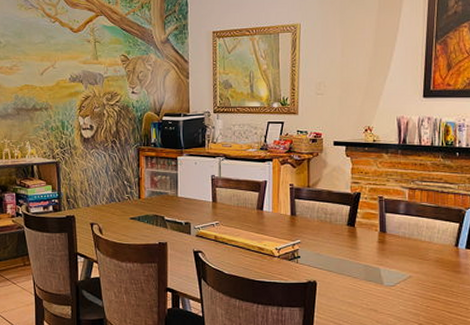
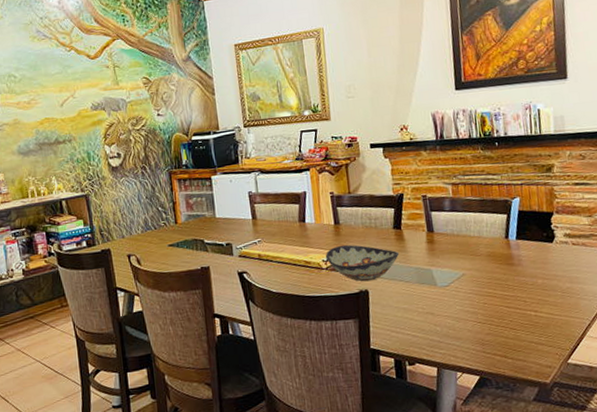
decorative bowl: none [278,236,350,273] -> present [325,244,400,282]

